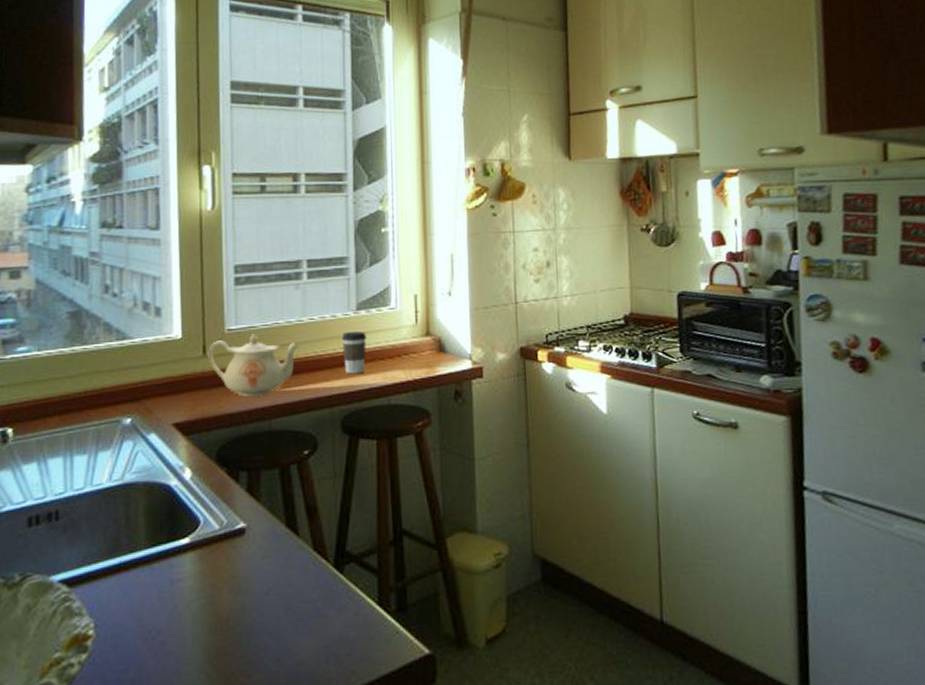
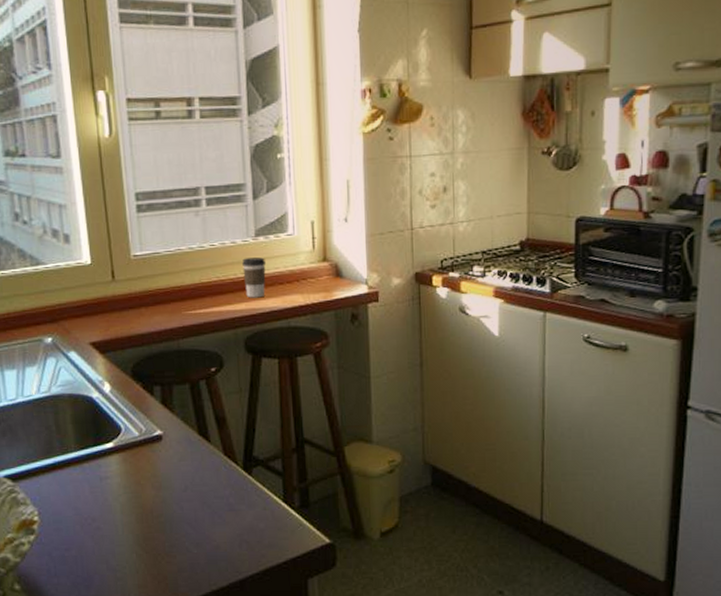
teapot: present [208,333,299,396] -> none [116,259,202,318]

